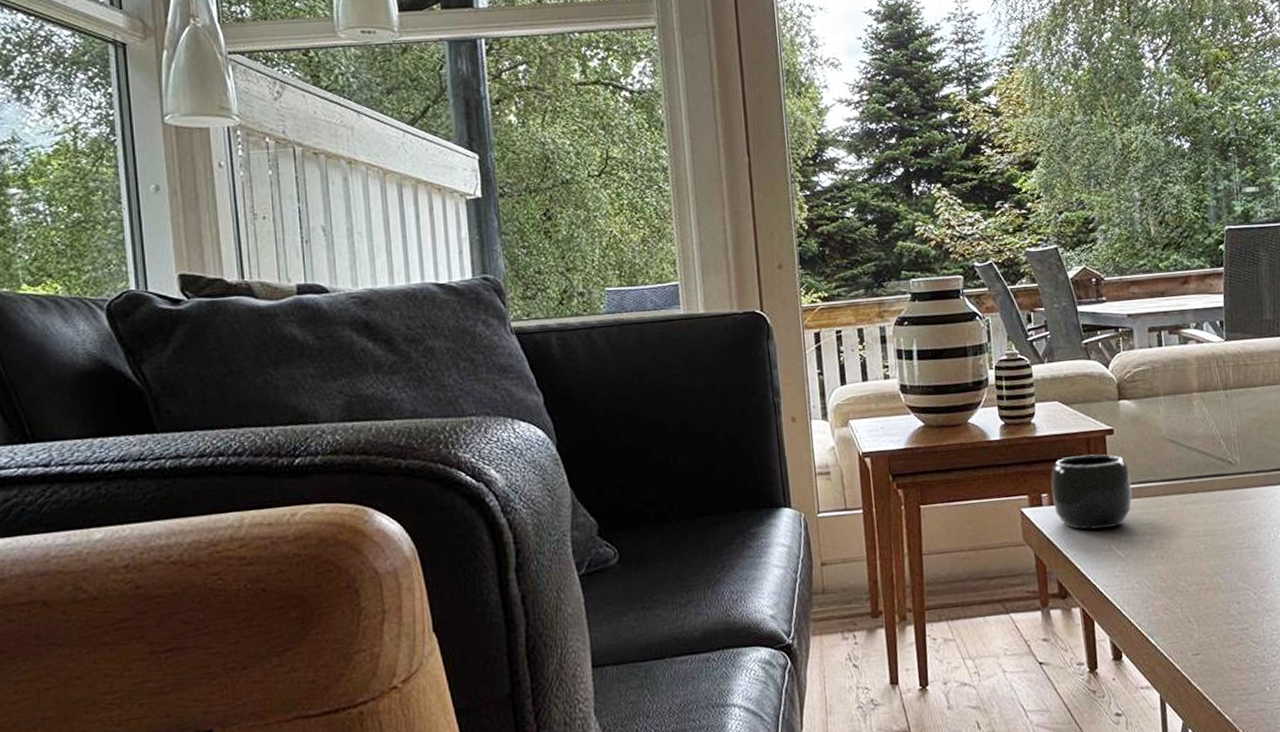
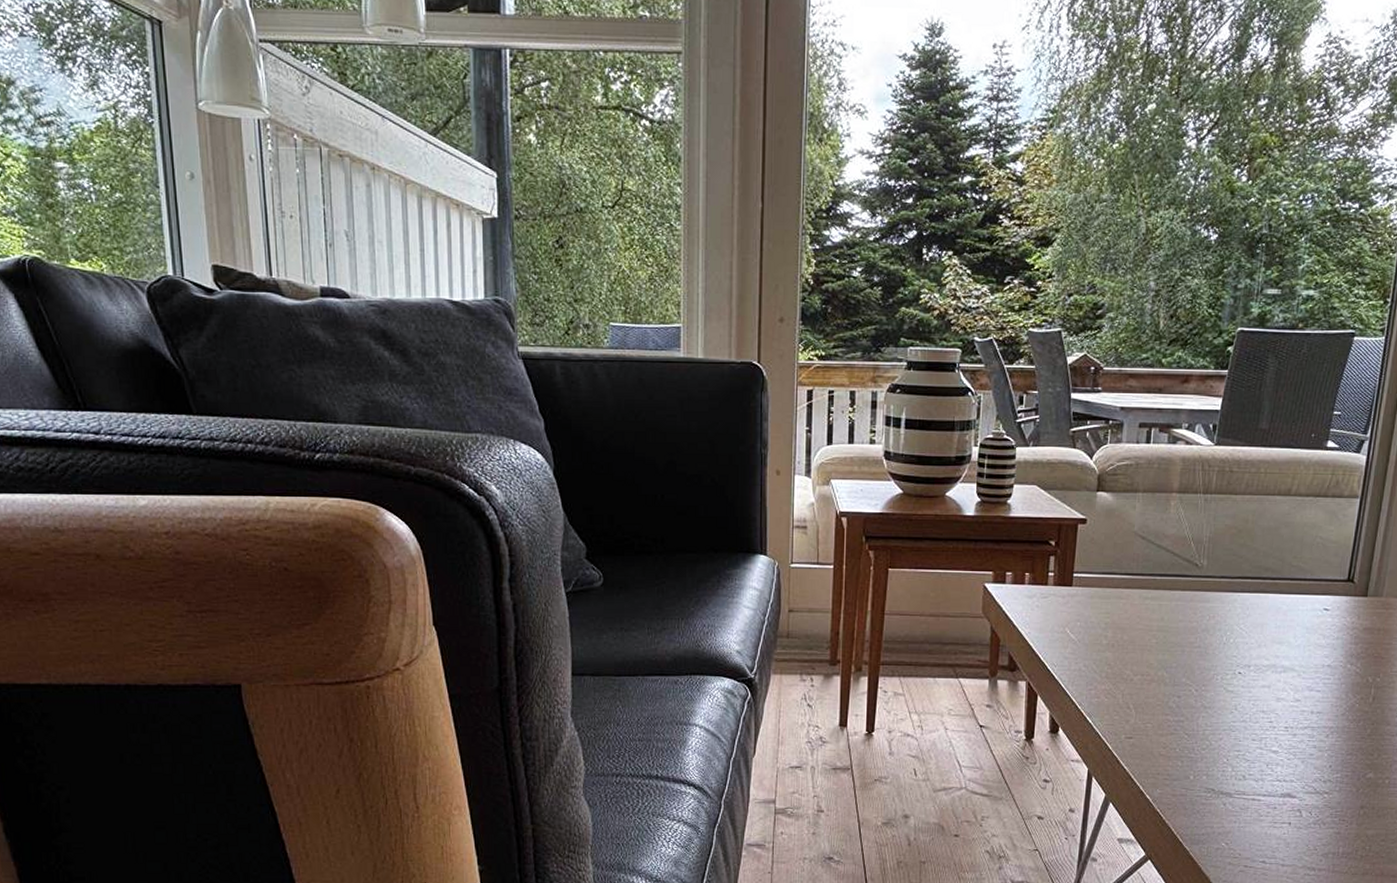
mug: present [1051,454,1132,530] -> none [1016,540,1096,611]

